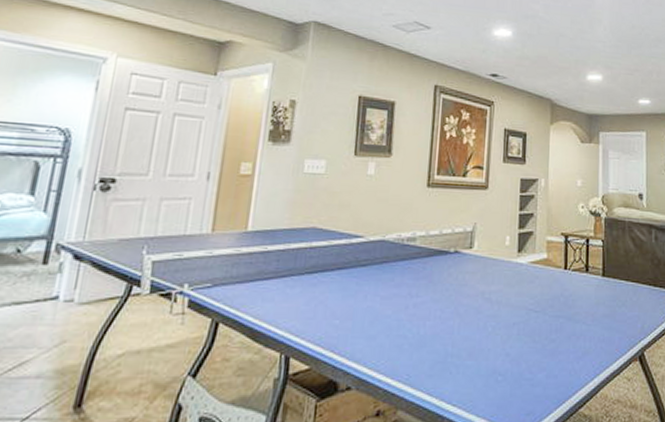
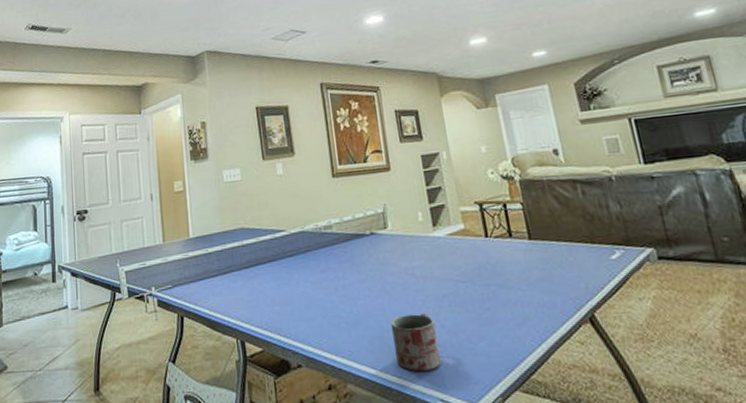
mug: none [454,340,500,399] -> present [390,313,442,371]

